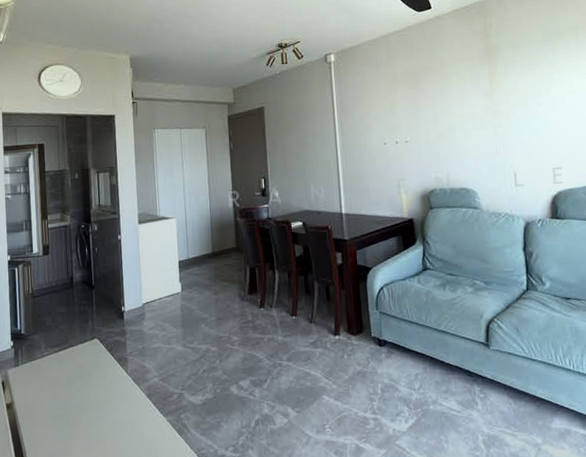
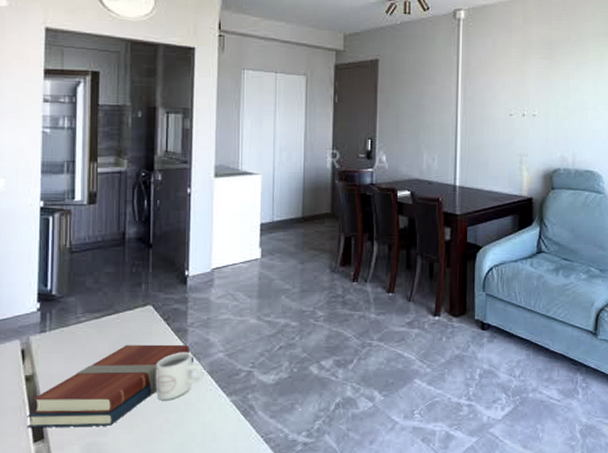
books: none [9,372,134,448] -> present [27,344,193,428]
mug: none [105,378,144,422] -> present [155,352,204,401]

